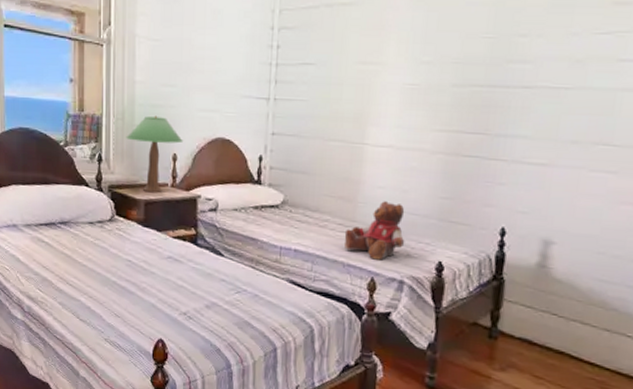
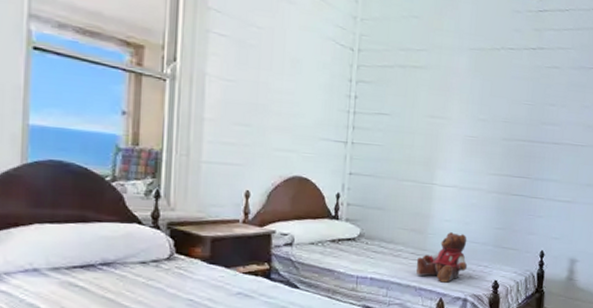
table lamp: present [126,115,183,193] -> none [191,153,257,230]

